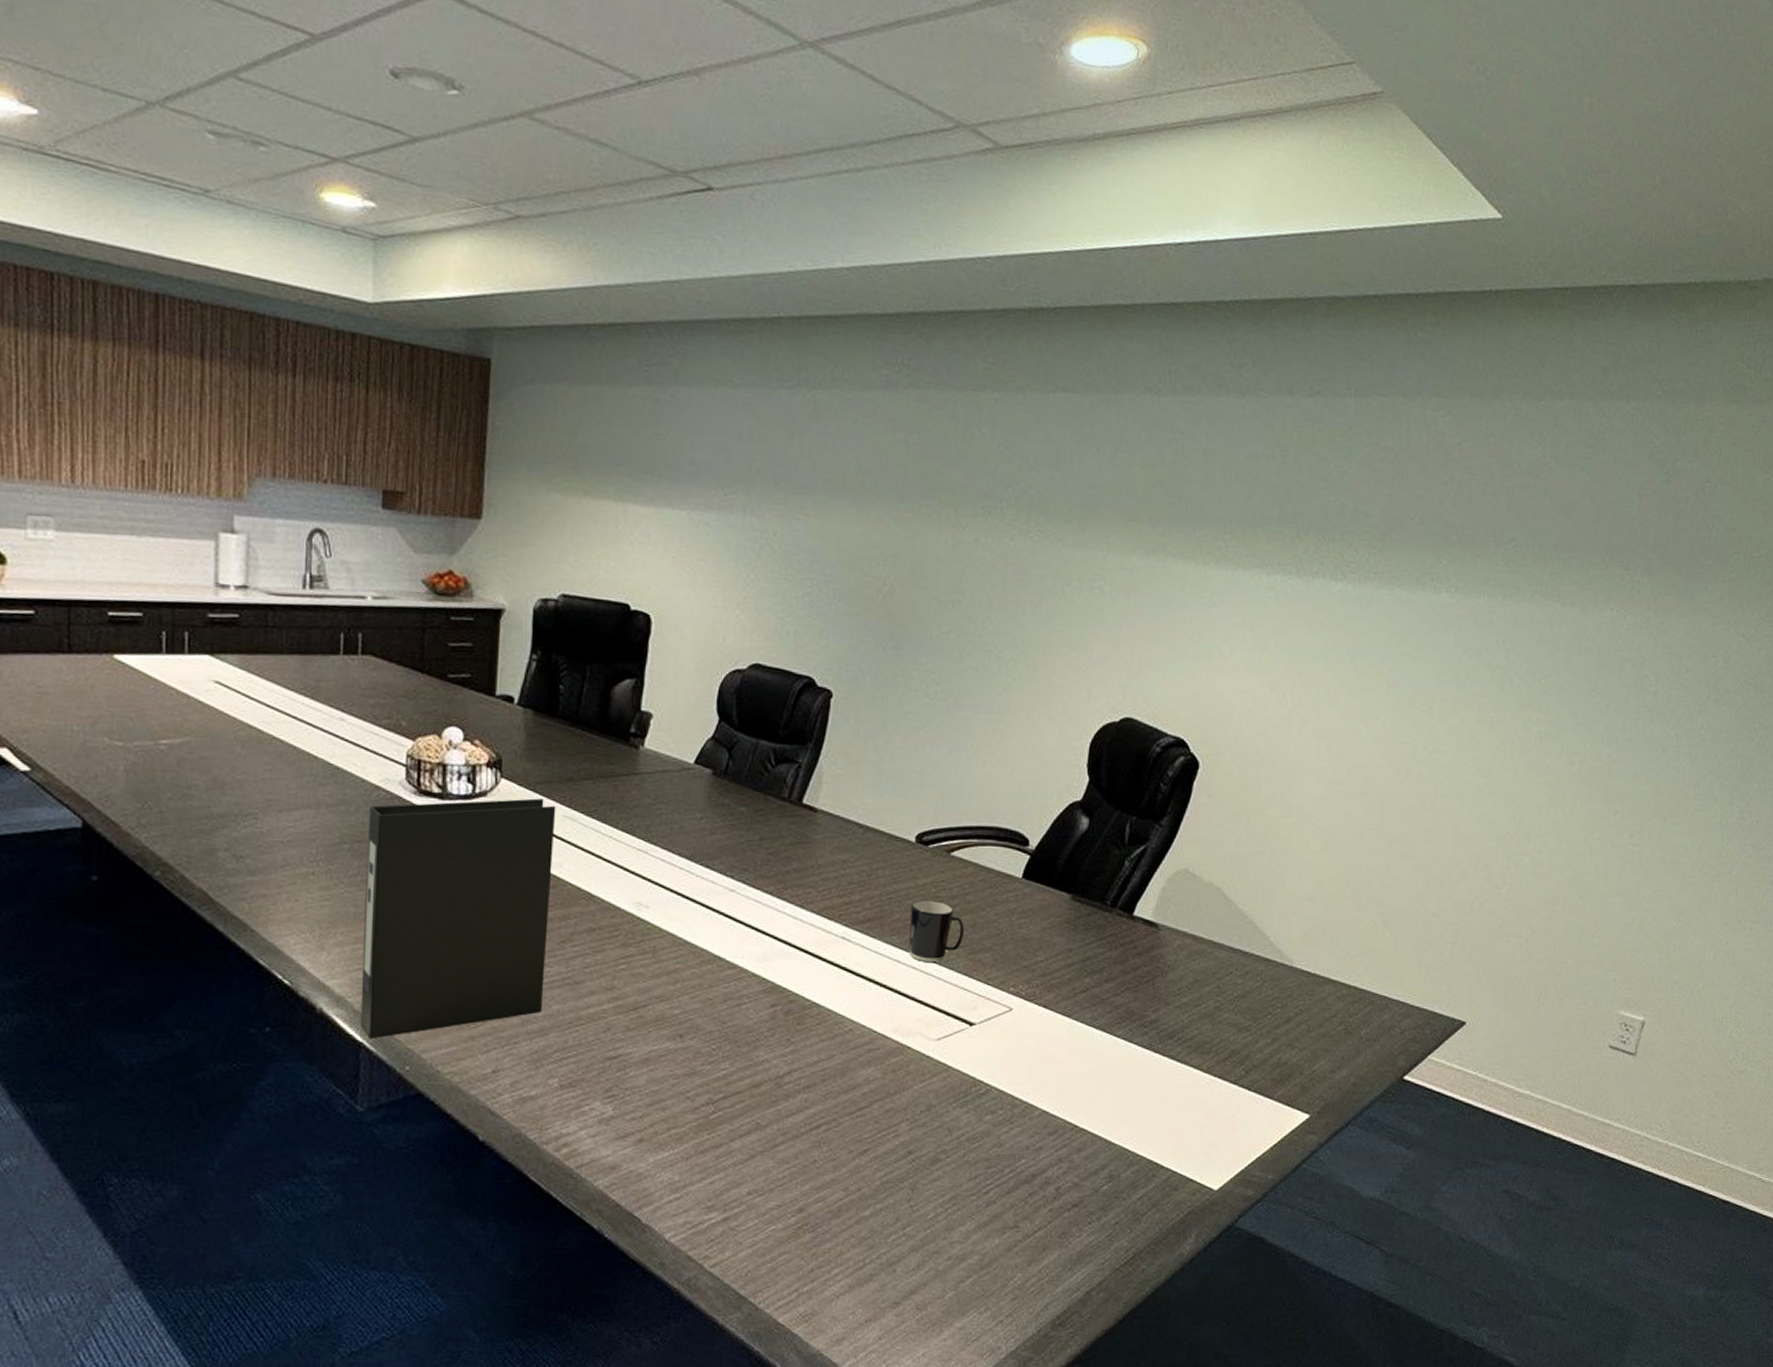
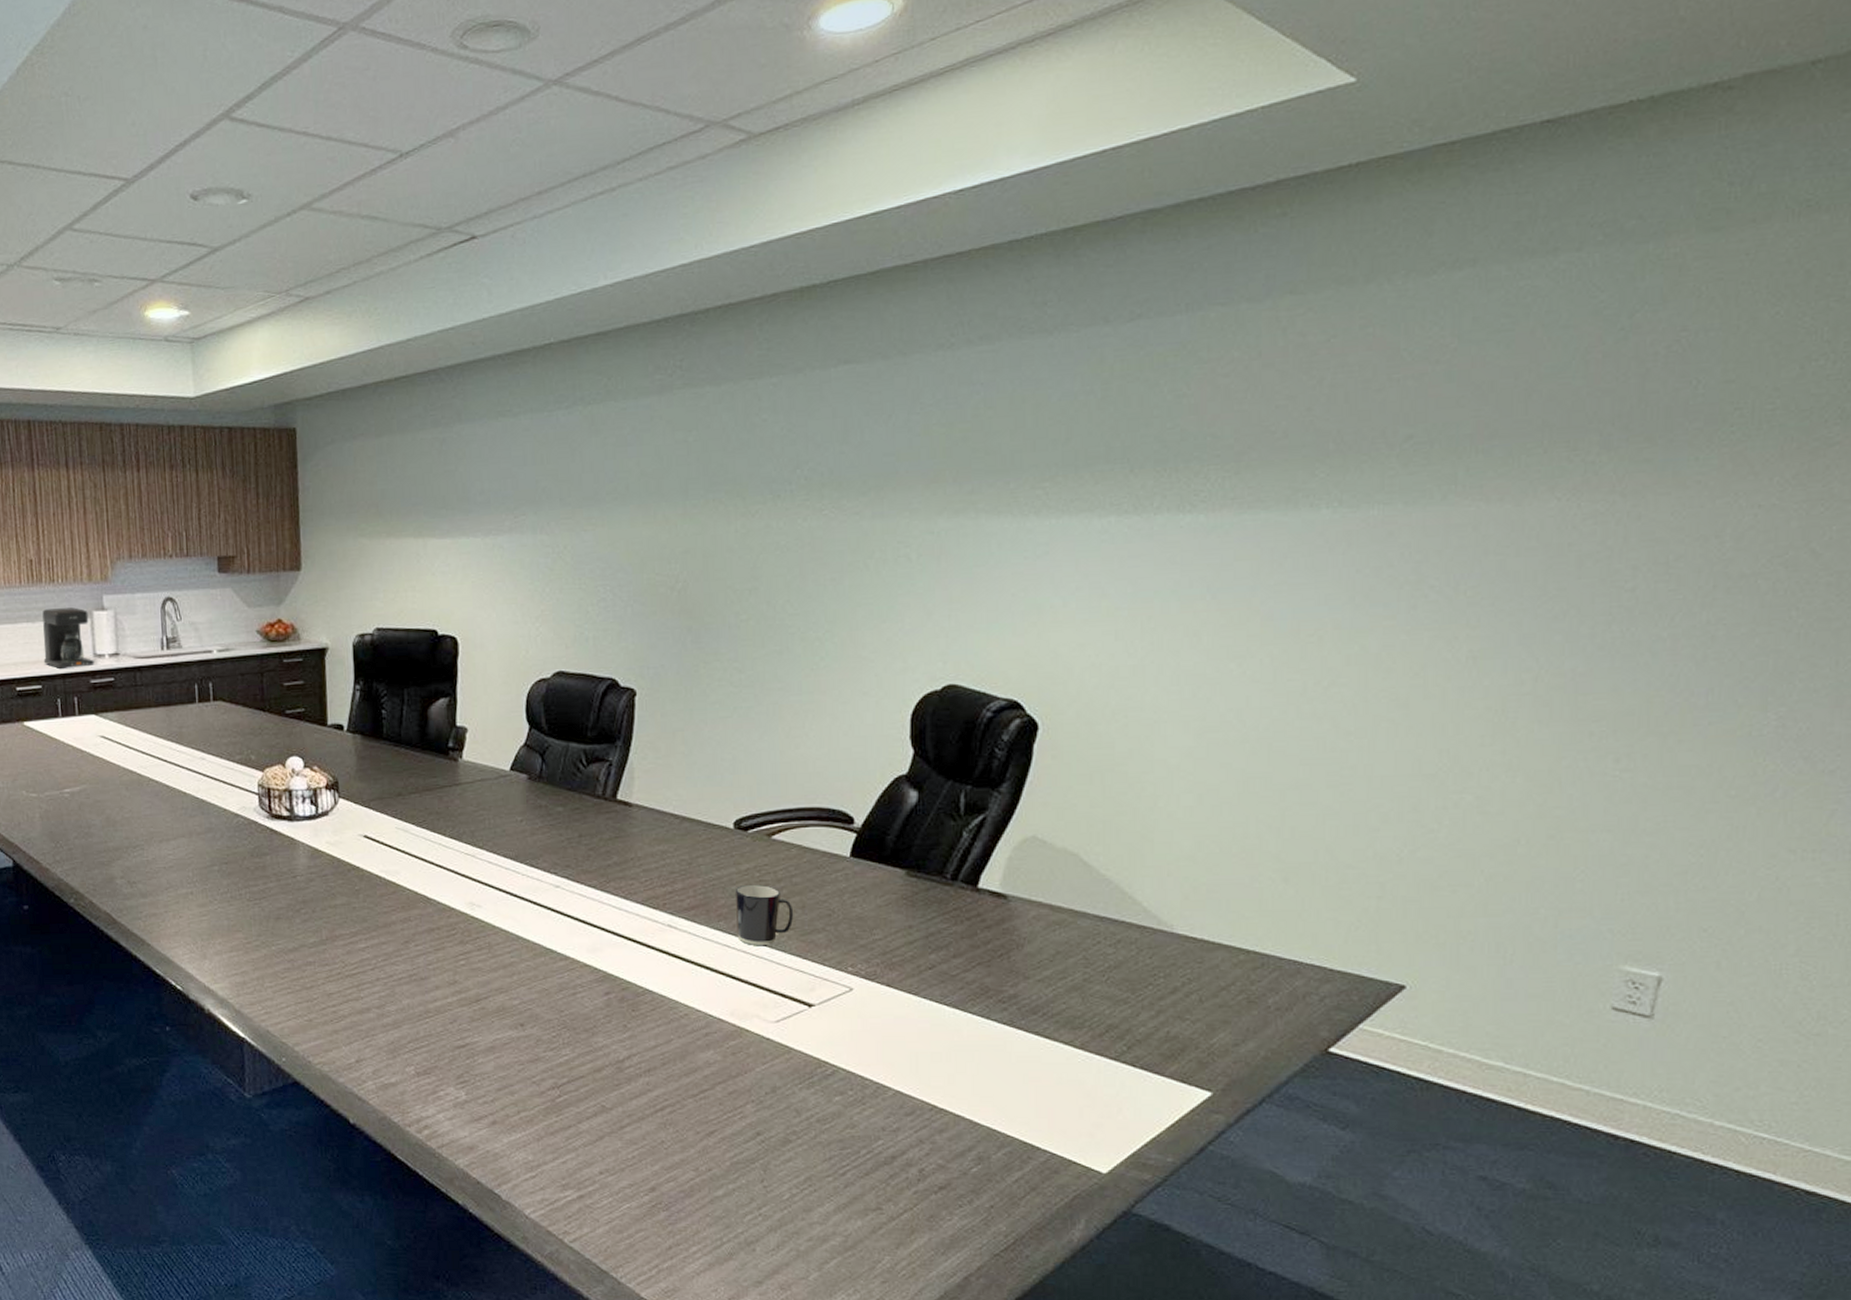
coffee maker: none [148,522,215,598] -> present [42,607,94,669]
binder: present [360,798,556,1040] -> none [232,814,394,1035]

